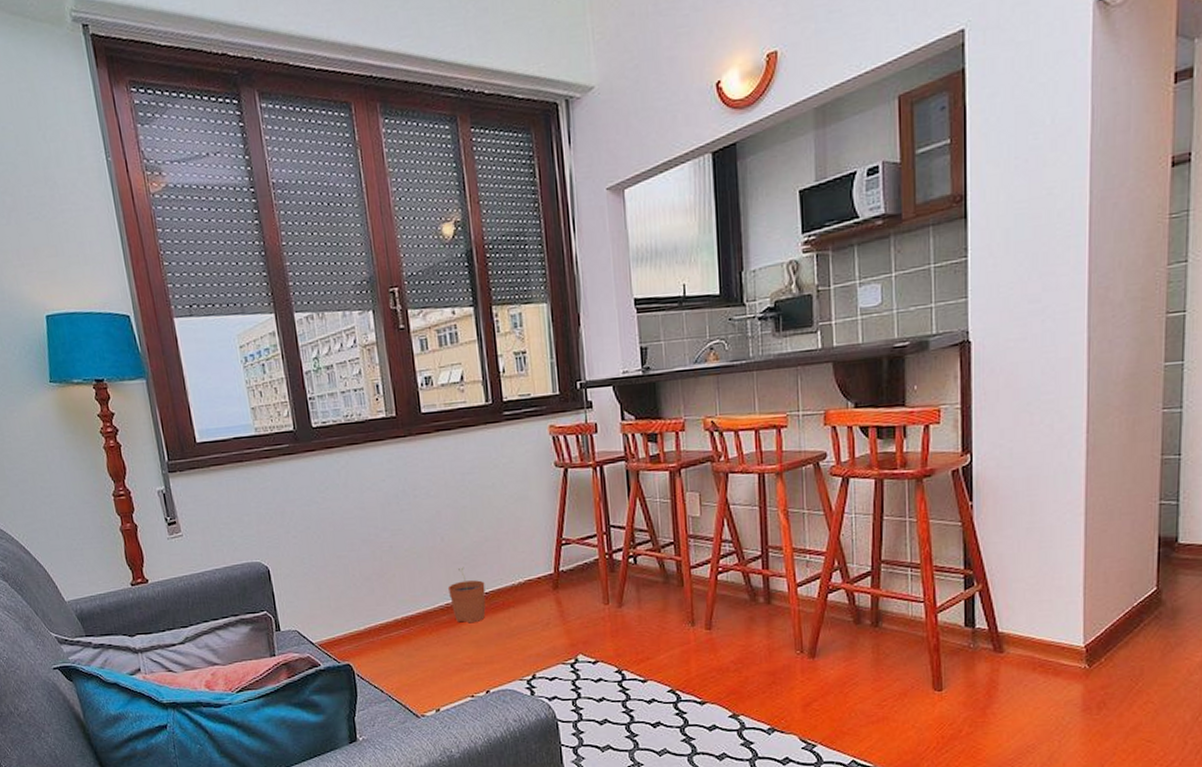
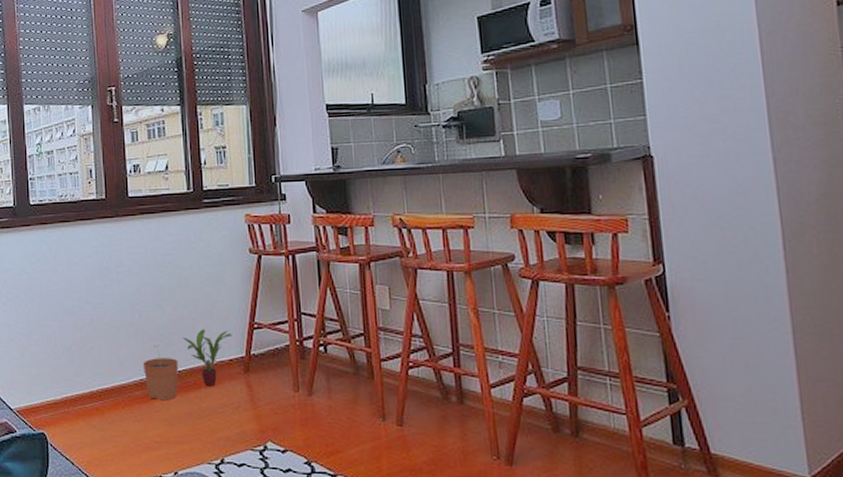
potted plant: none [488,549,540,606] -> present [183,329,232,387]

